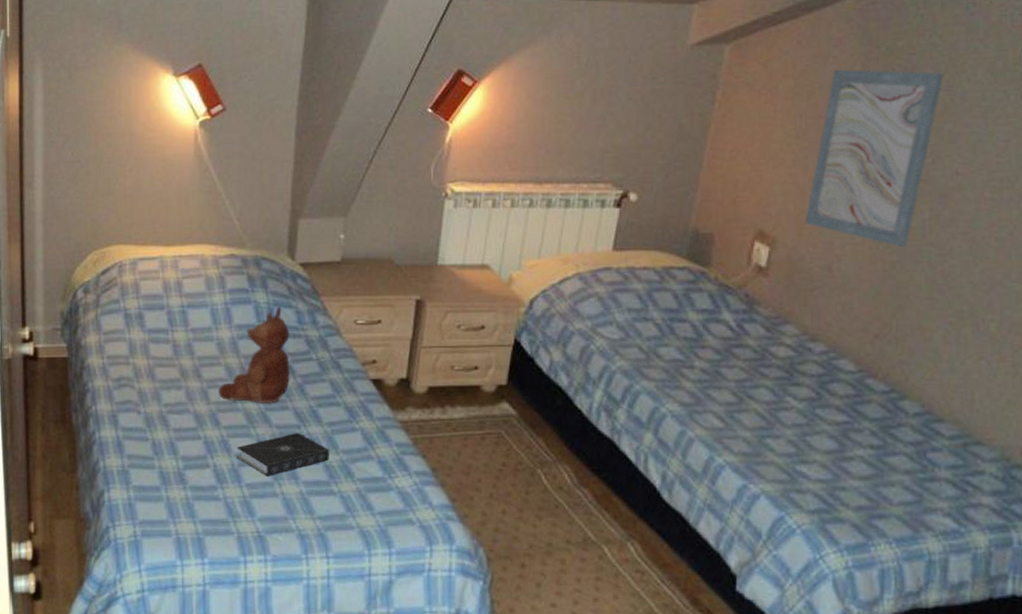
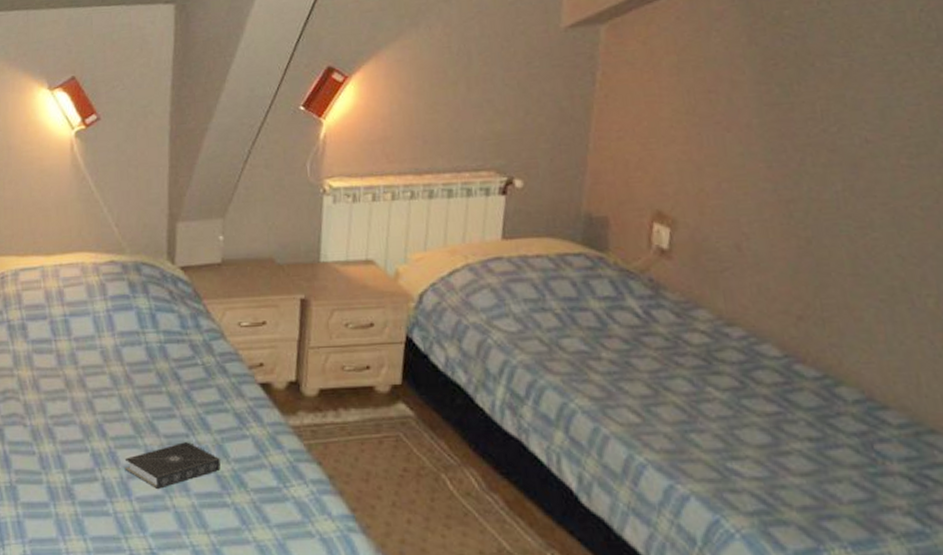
toy: present [219,306,290,404] -> none [104,311,176,412]
wall art: present [804,69,944,248] -> none [705,39,839,222]

